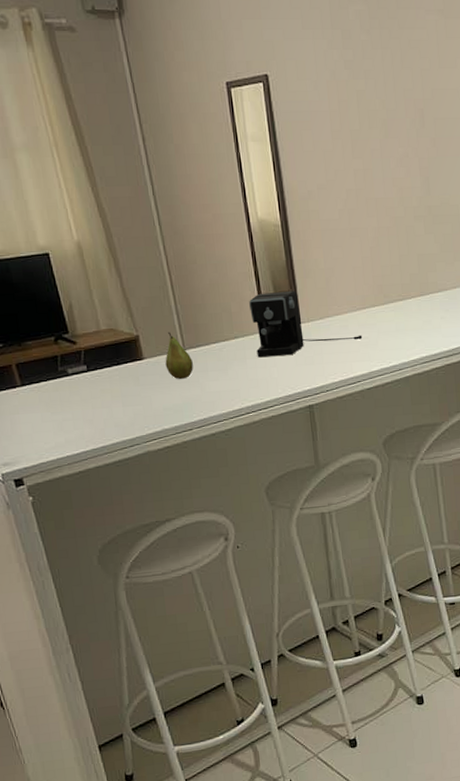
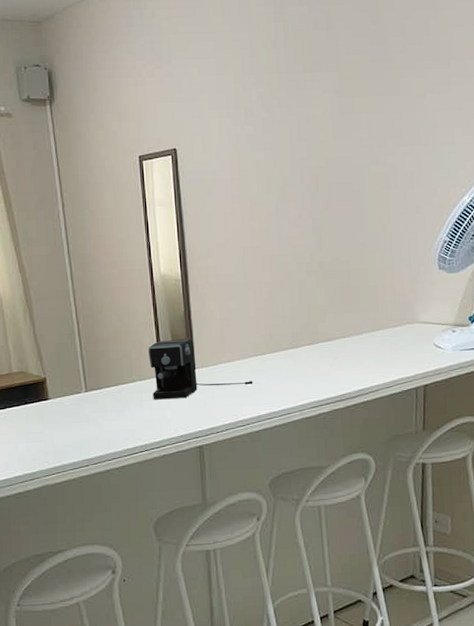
fruit: present [165,331,194,380] -> none [68,375,93,419]

